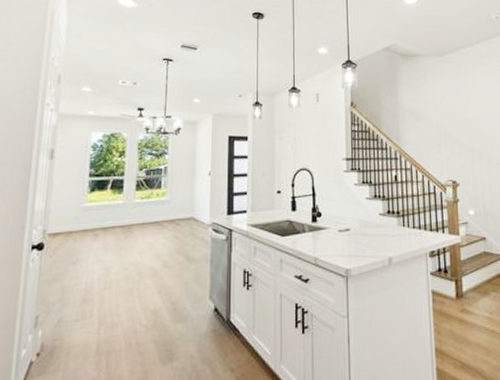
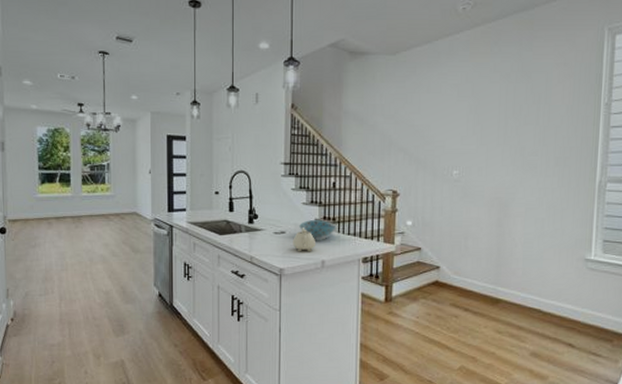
teapot: none [358,223,382,250] -> present [293,227,317,252]
bowl: none [364,215,402,236] -> present [299,220,337,240]

